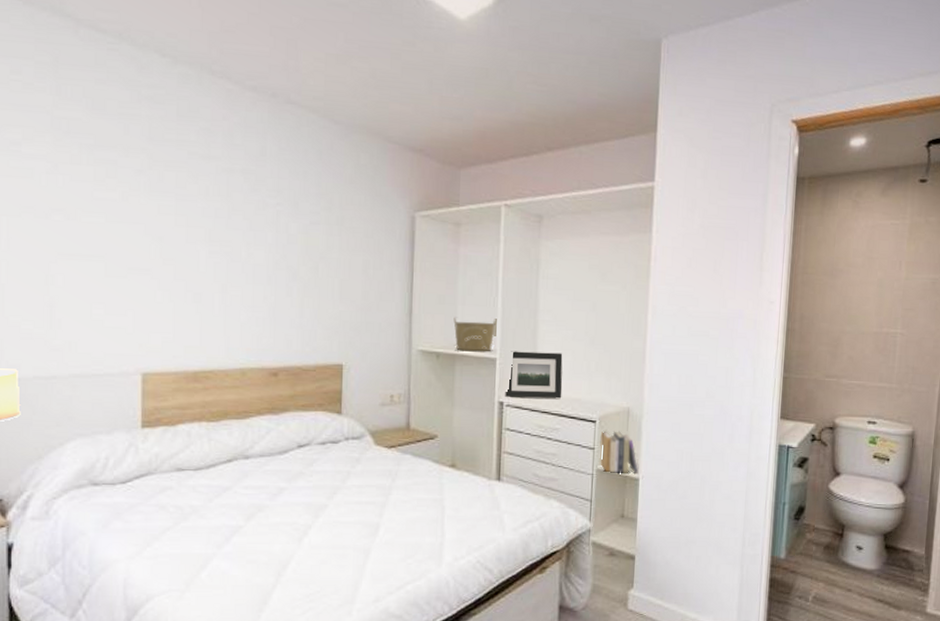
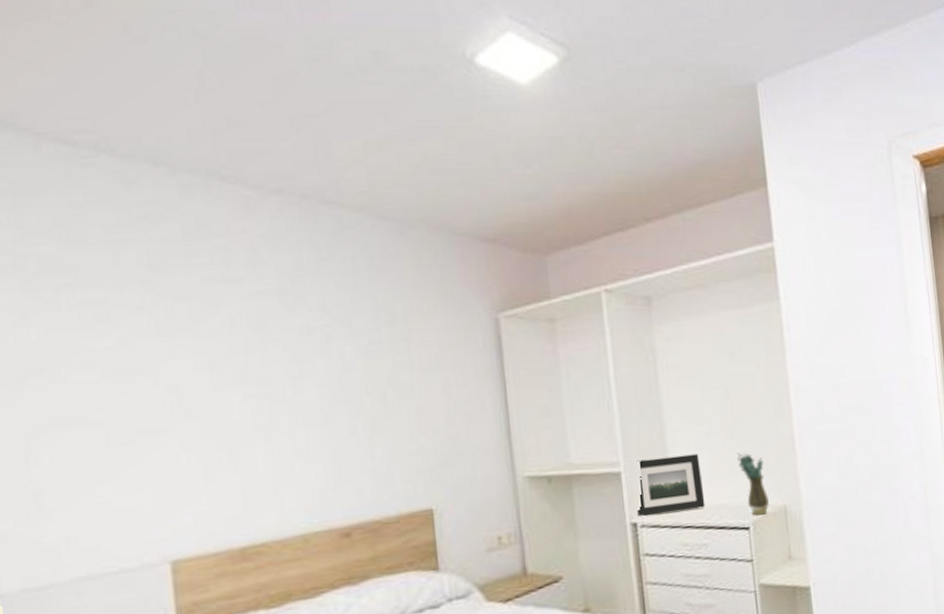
basket: present [453,317,496,352] -> none [562,425,614,470]
vase: none [594,358,617,412] -> present [737,453,770,516]
books: present [600,430,638,474] -> none [758,534,807,587]

